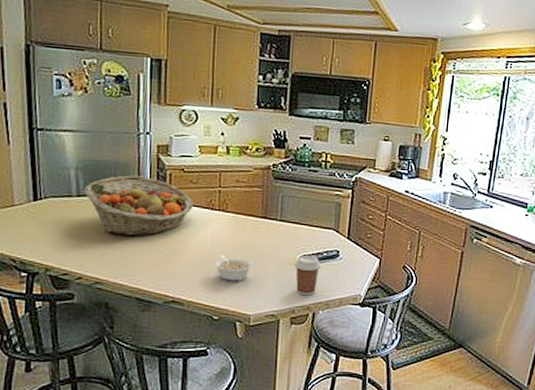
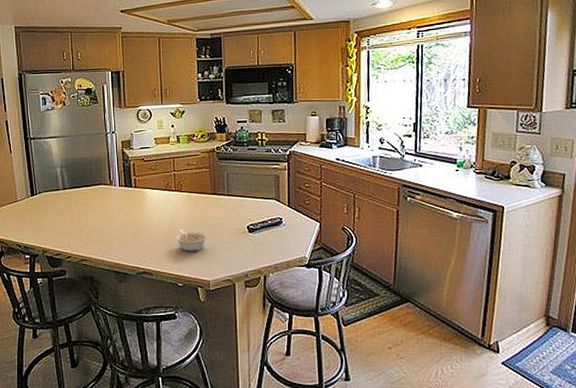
fruit basket: present [84,175,194,236] -> none [68,168,154,219]
coffee cup: present [295,256,322,296] -> none [244,225,267,261]

